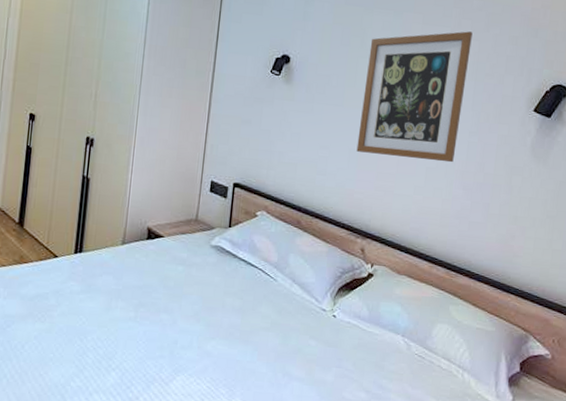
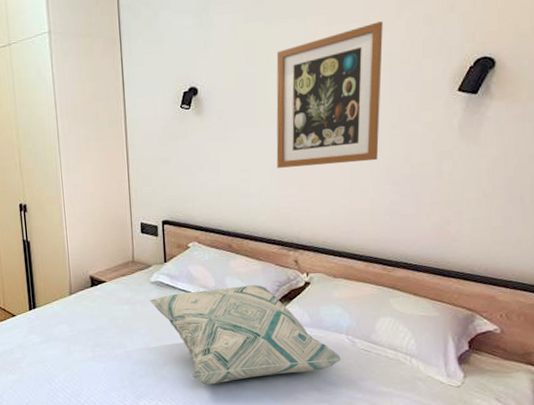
decorative pillow: none [206,262,396,371] -> present [149,285,343,385]

